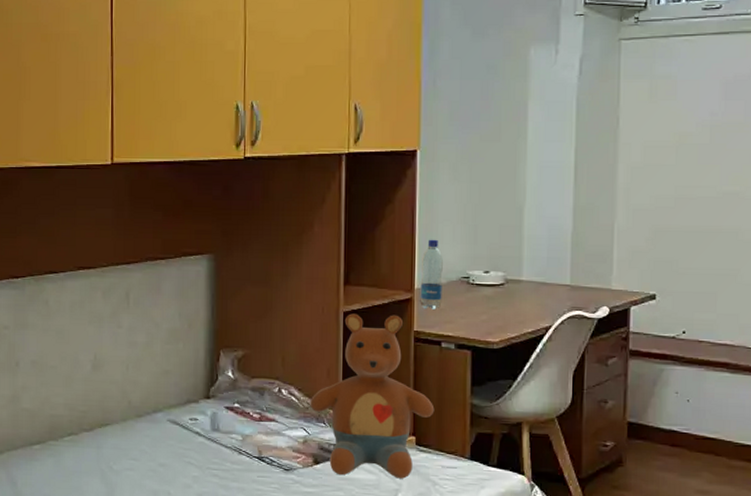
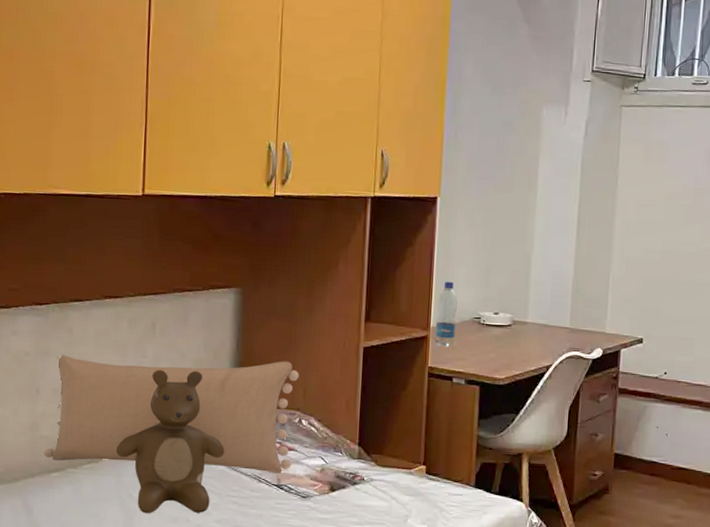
pillow: none [25,326,277,445] -> present [43,354,299,474]
teddy bear: none [94,340,203,487] -> present [115,370,225,514]
stuffed toy: present [310,313,435,479] -> none [328,349,444,505]

